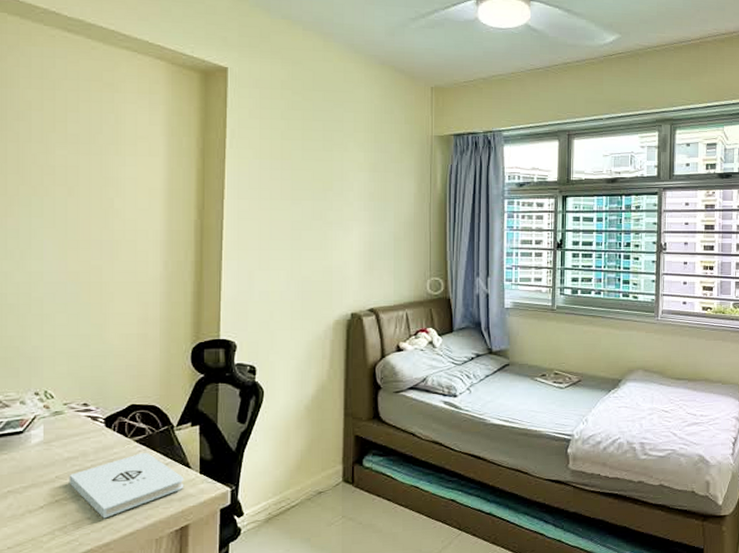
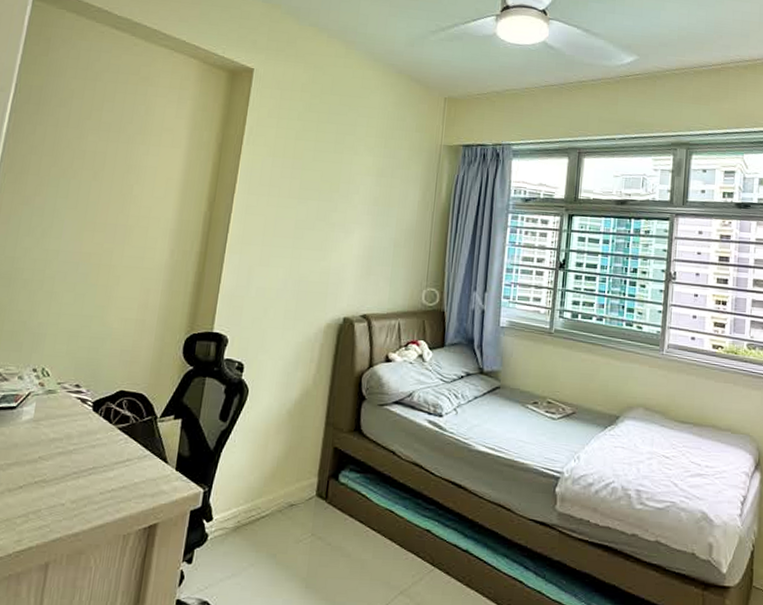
notepad: present [68,453,184,519] -> none [49,442,160,507]

